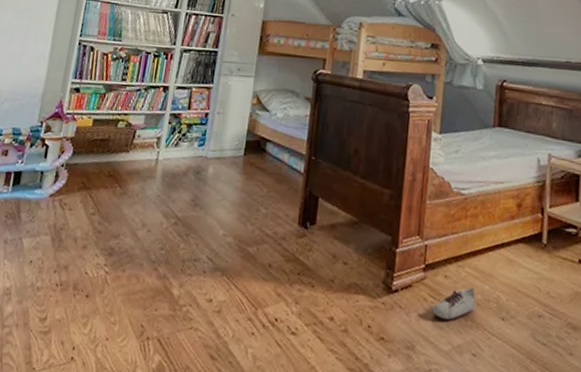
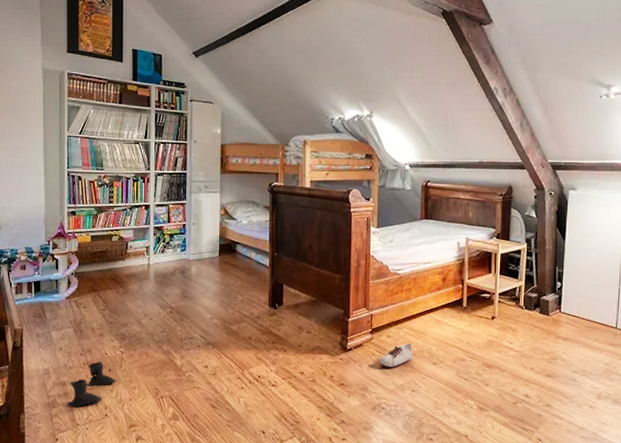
boots: none [25,283,93,345] -> present [67,362,116,407]

